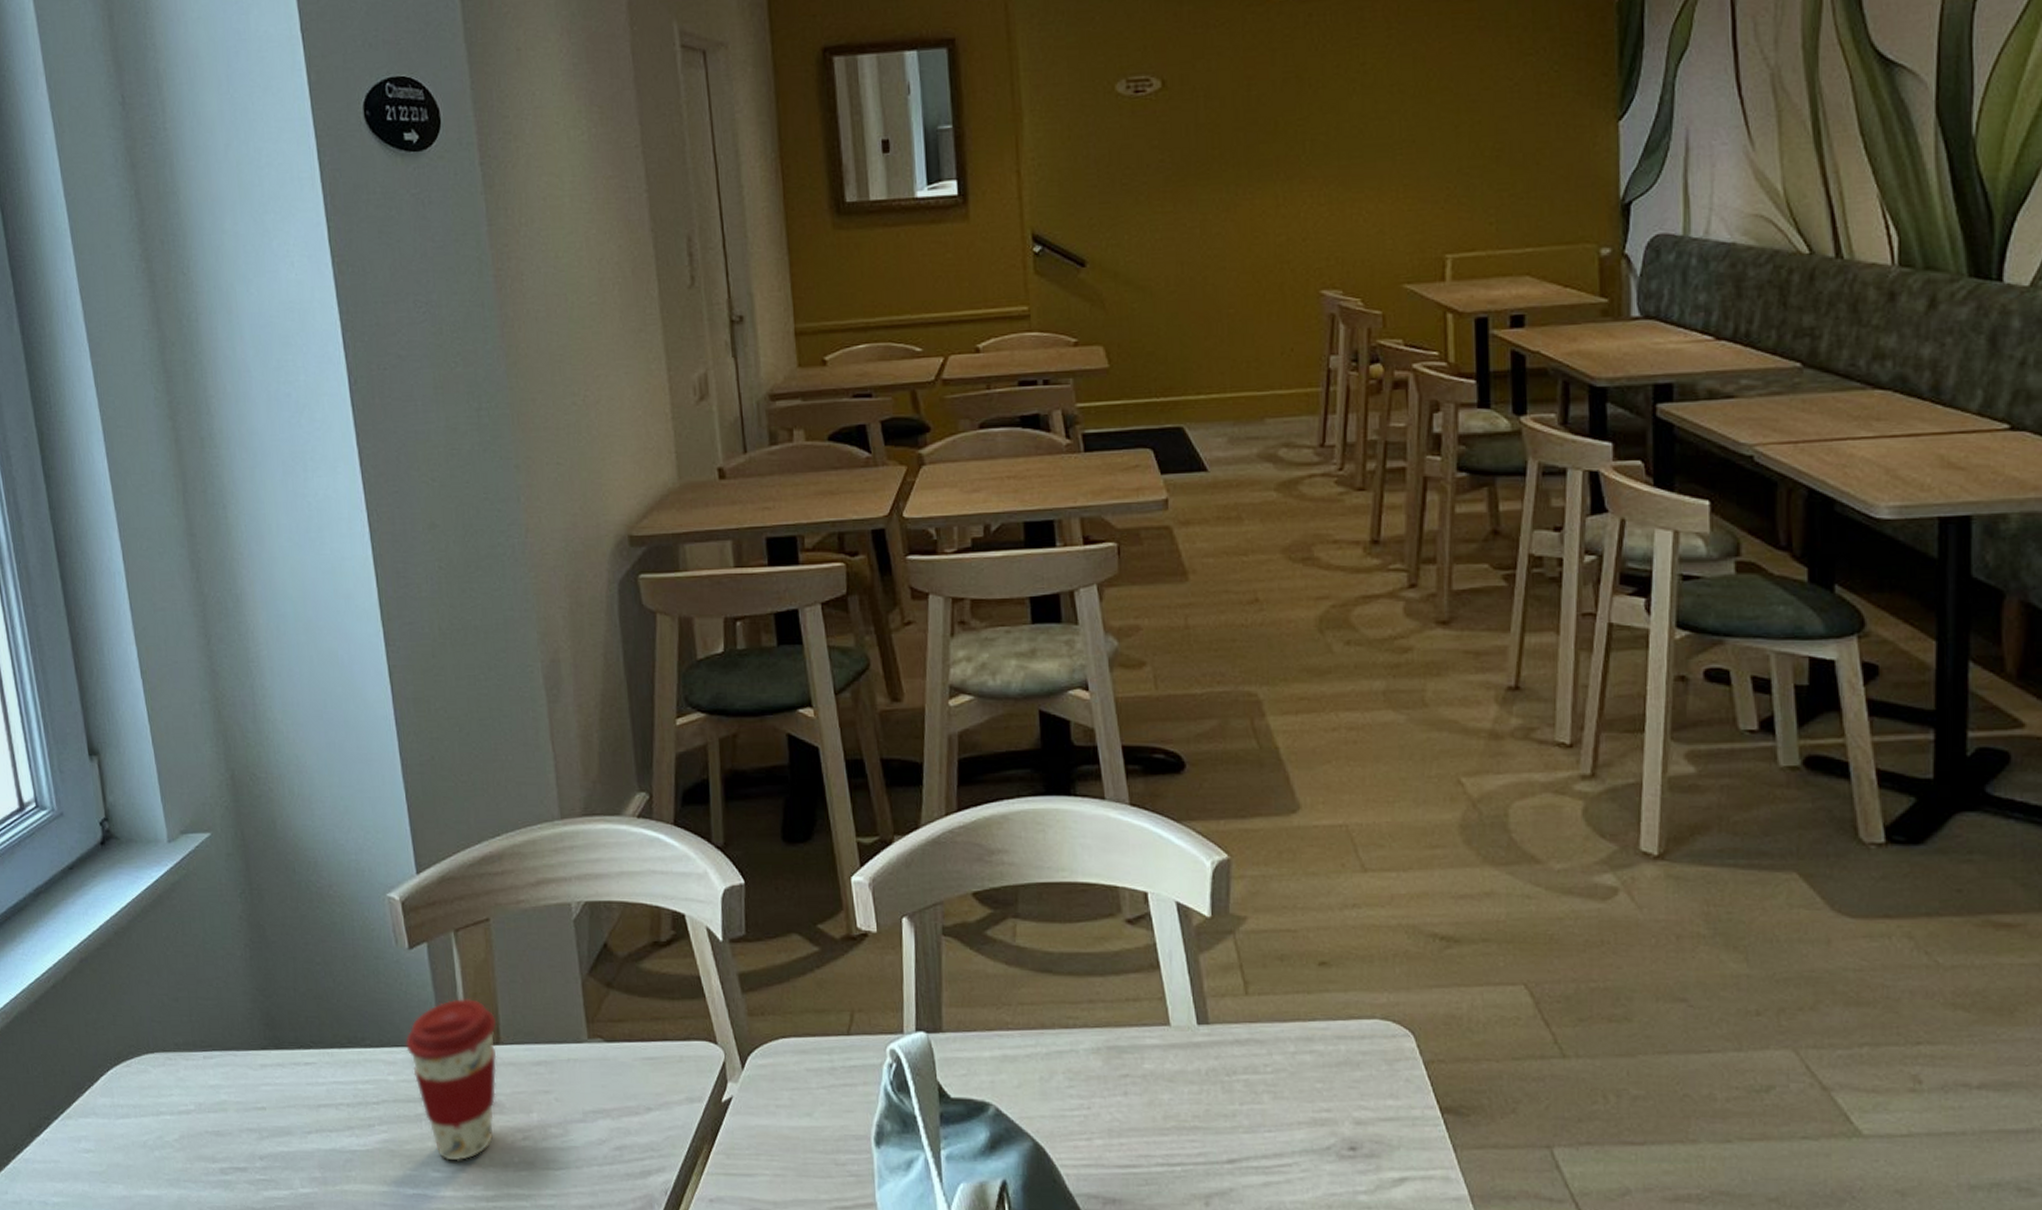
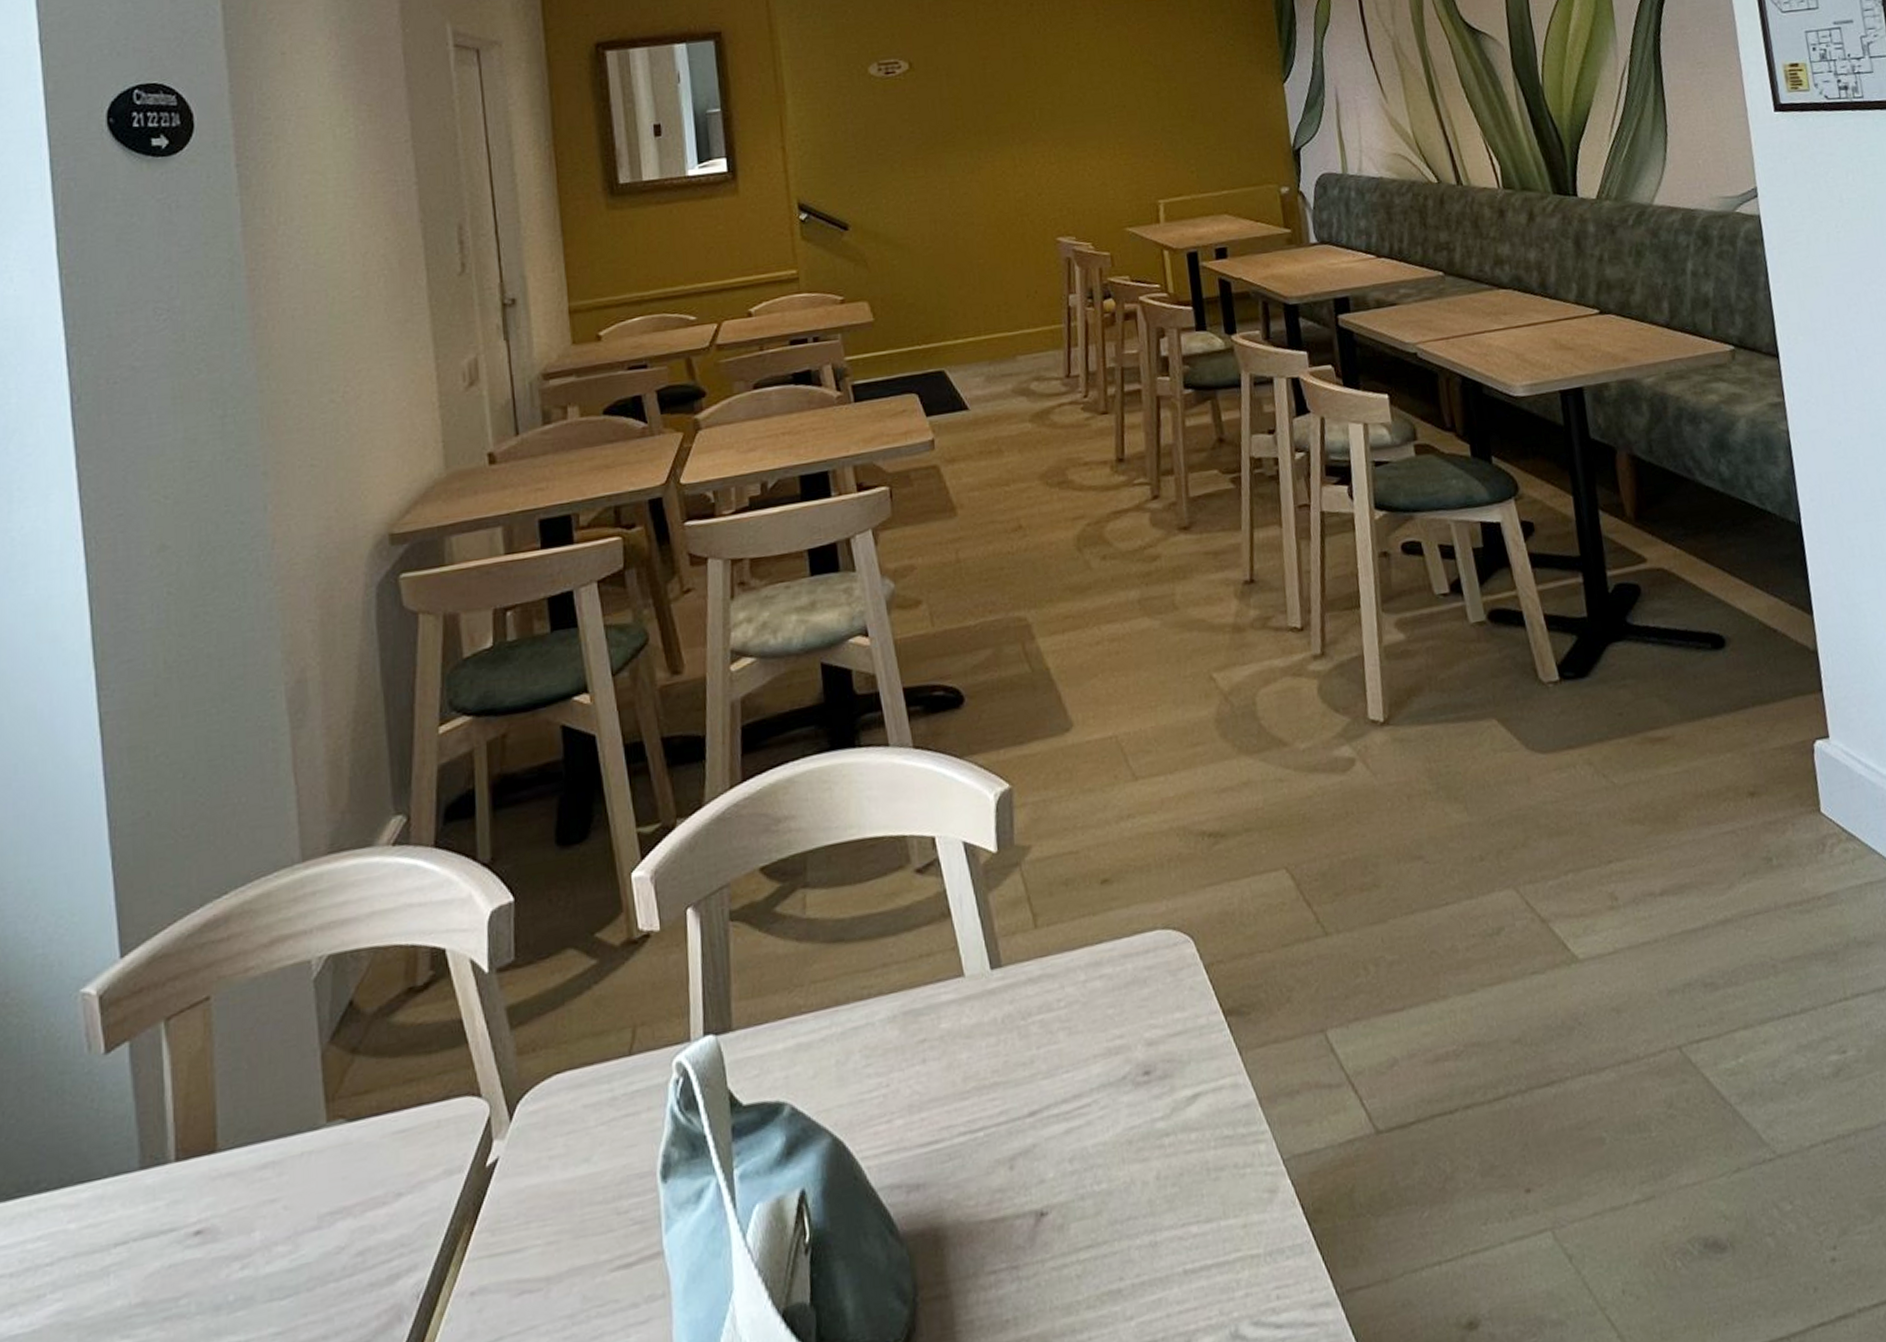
coffee cup: present [406,999,497,1161] -> none [94,1101,214,1320]

